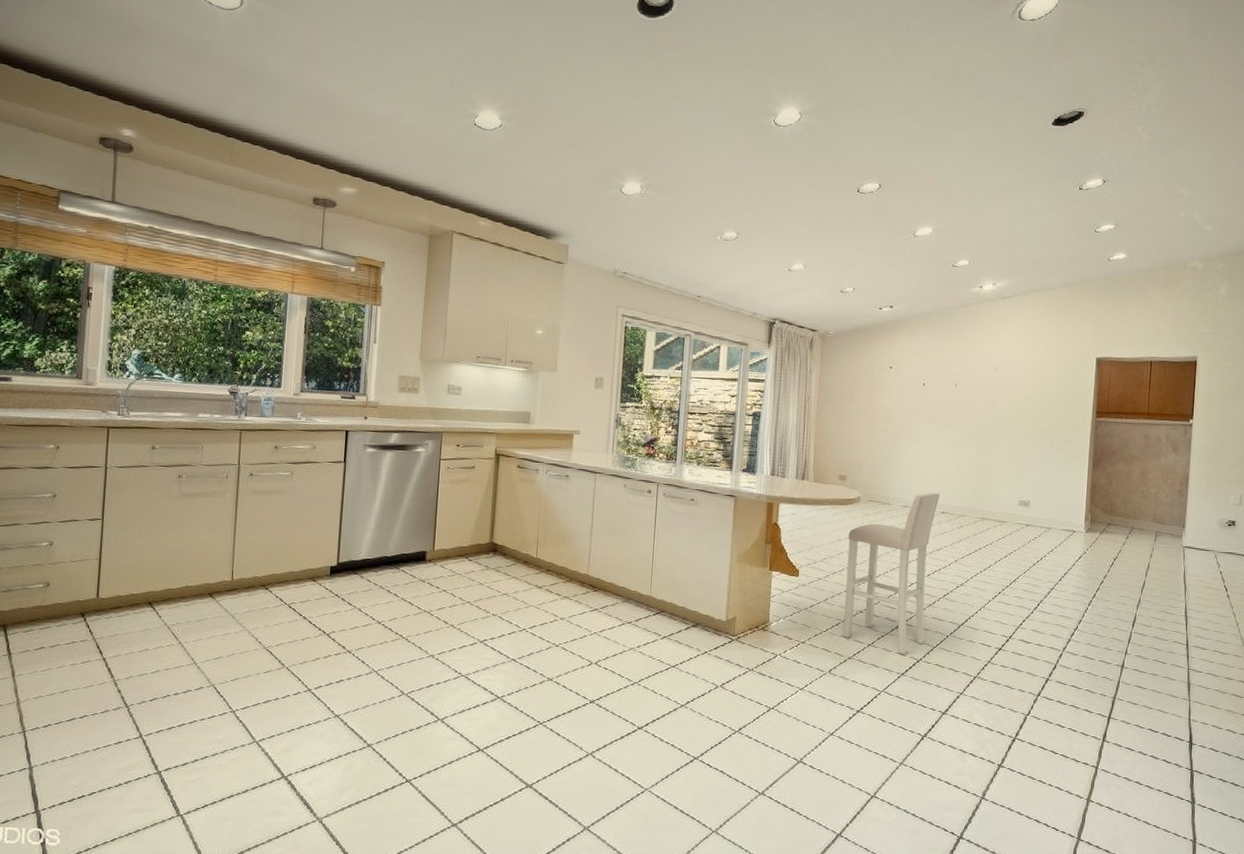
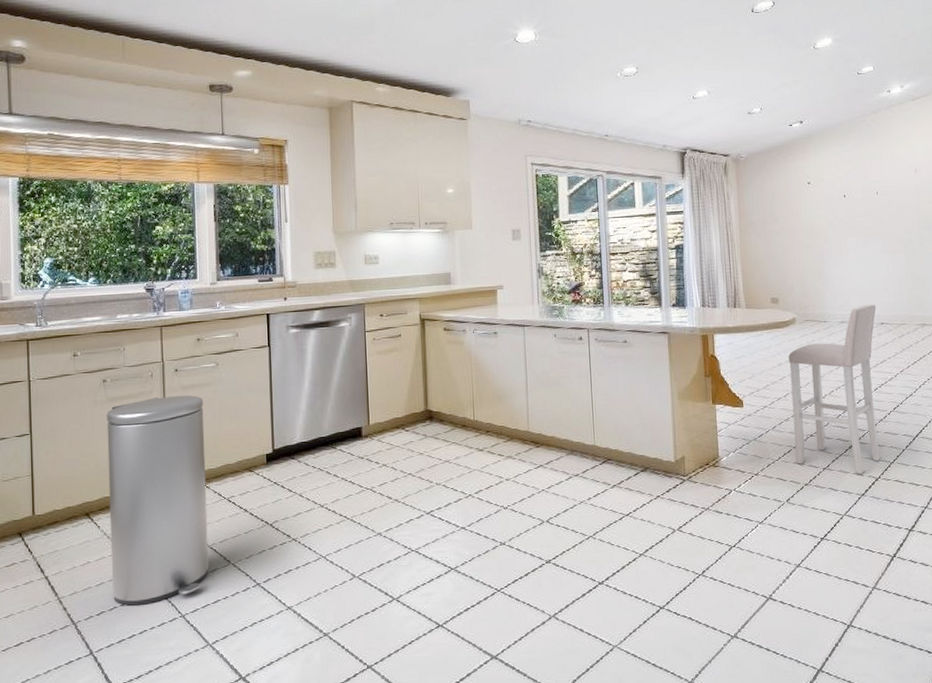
pedal bin: none [166,498,275,697] -> present [106,395,209,606]

